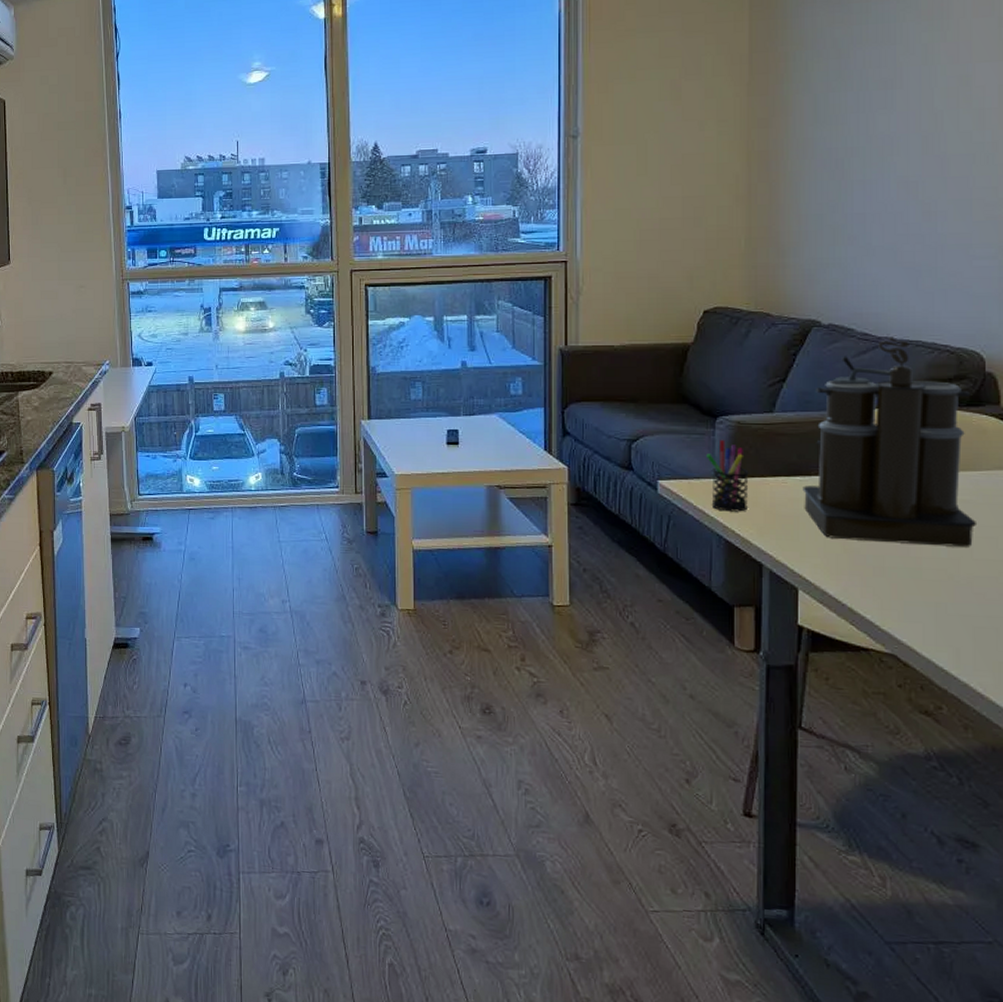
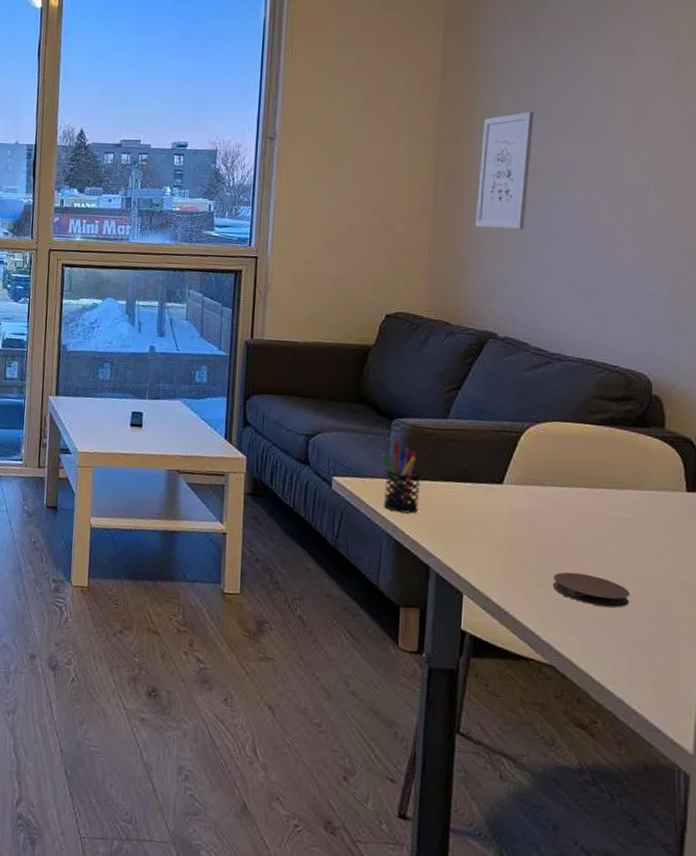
wall art: none [793,86,849,213] -> present [476,112,534,230]
coffee maker: present [802,337,978,547] -> none [472,353,639,565]
coaster: none [890,559,971,592] -> present [552,571,631,608]

